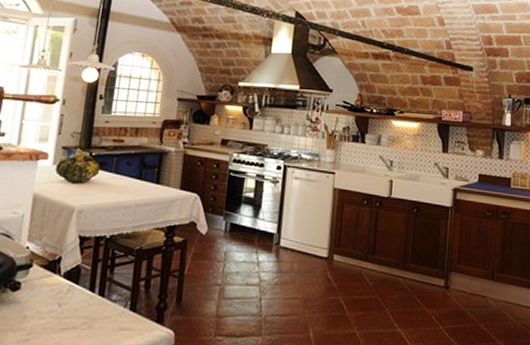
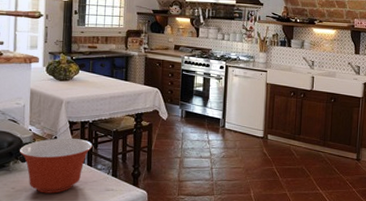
mixing bowl: none [10,258,108,334] -> present [20,138,93,194]

